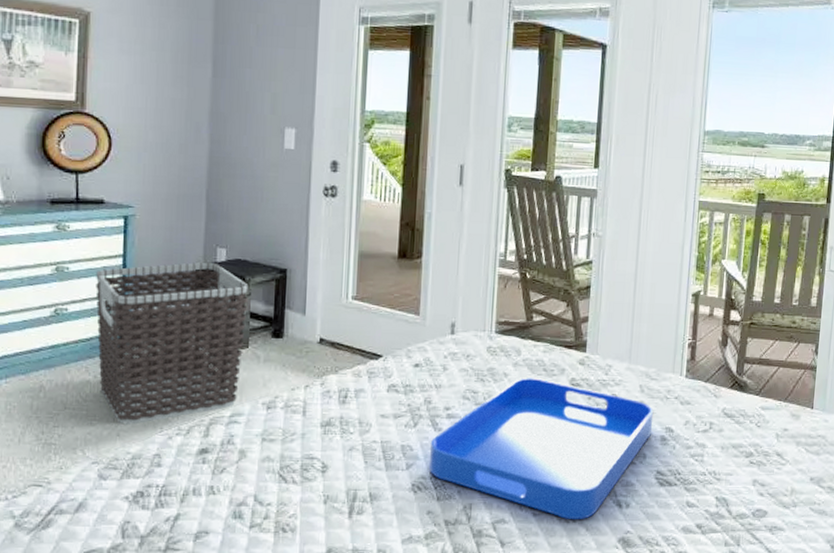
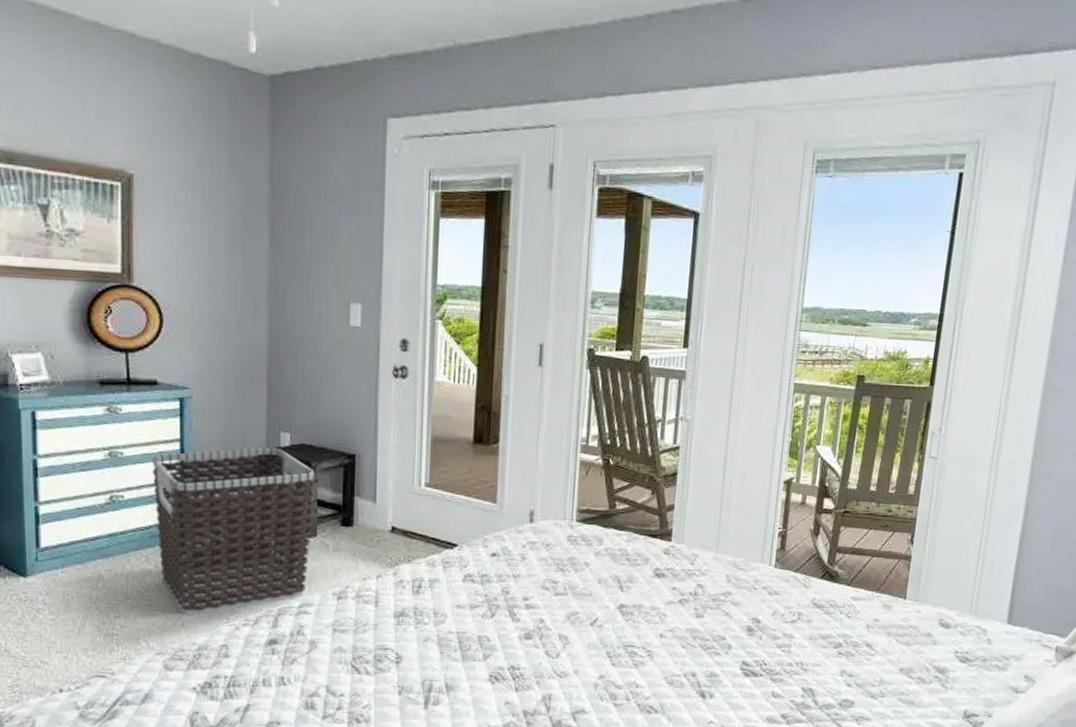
serving tray: present [429,377,654,520] -> none [507,566,741,711]

